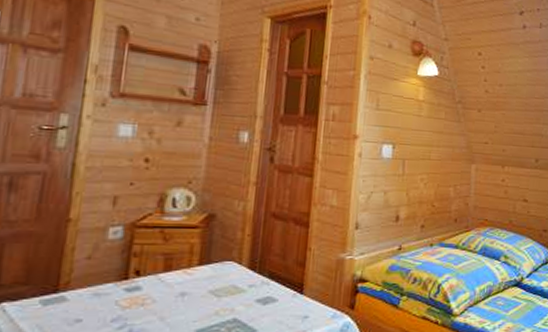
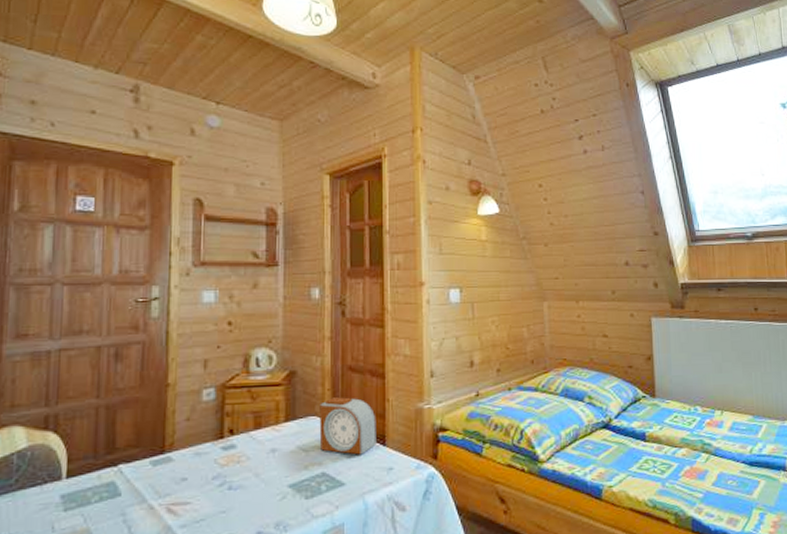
alarm clock: none [234,243,296,302] -> present [319,397,376,455]

